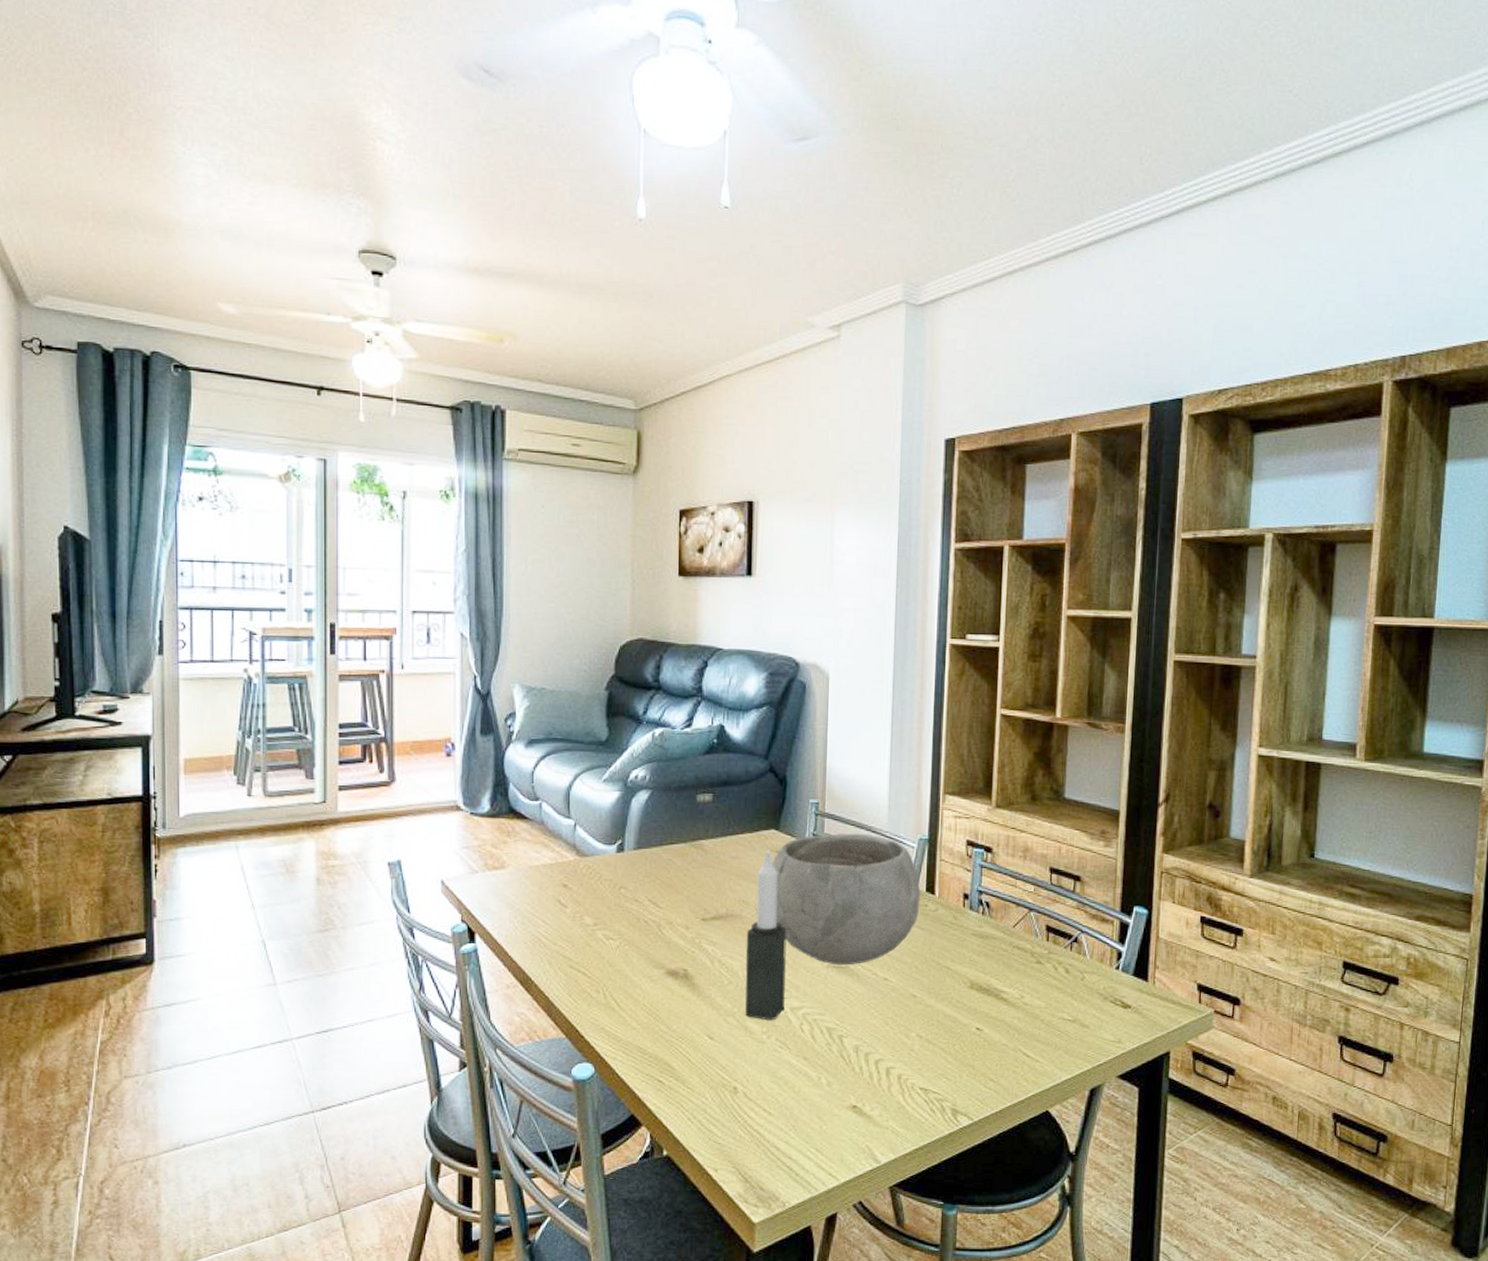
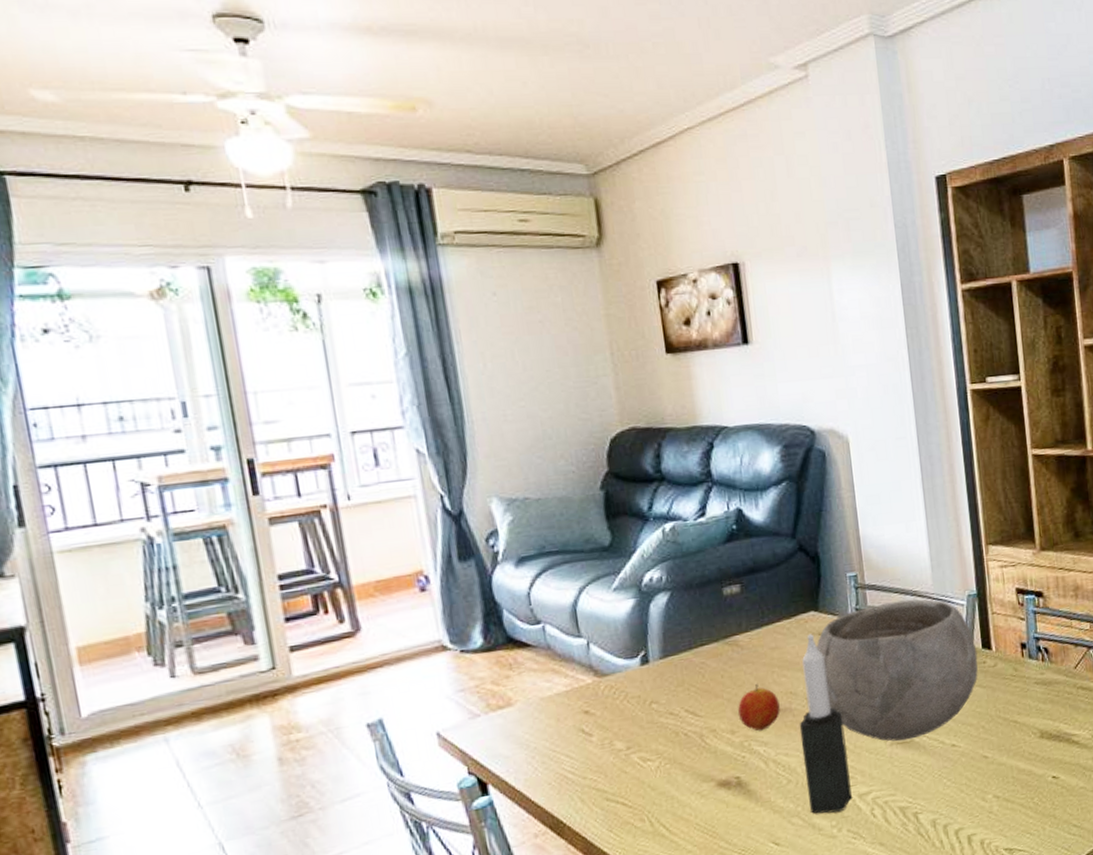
fruit: none [693,887,732,931] -> present [737,683,780,731]

